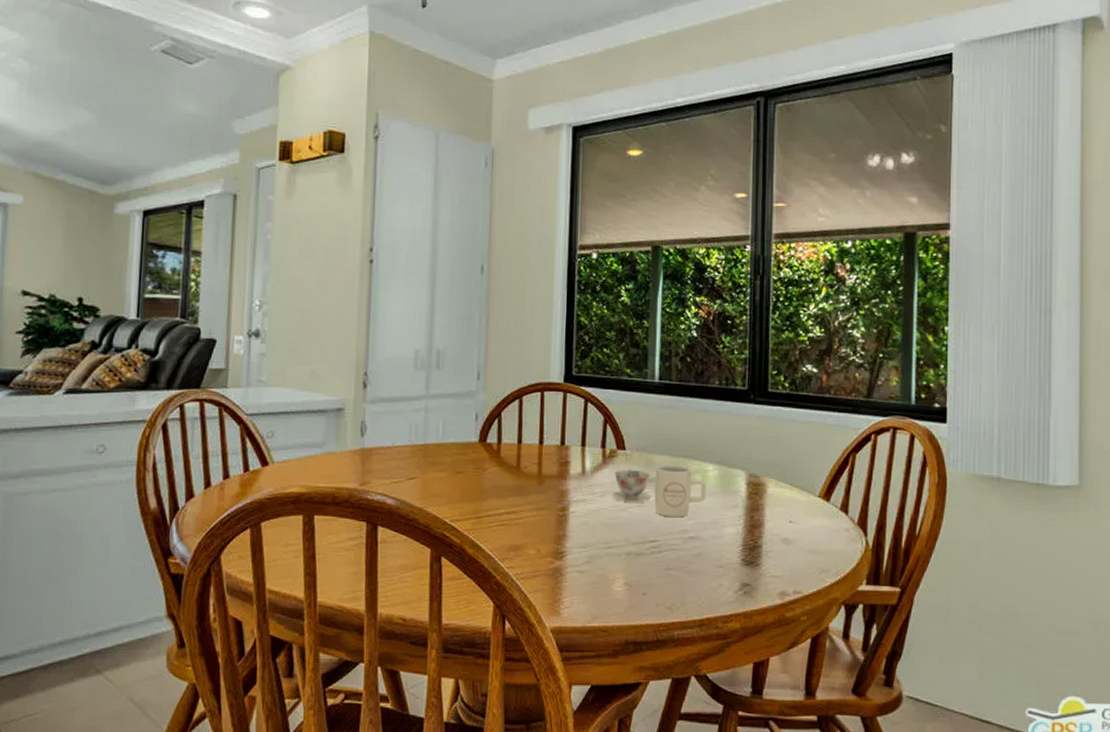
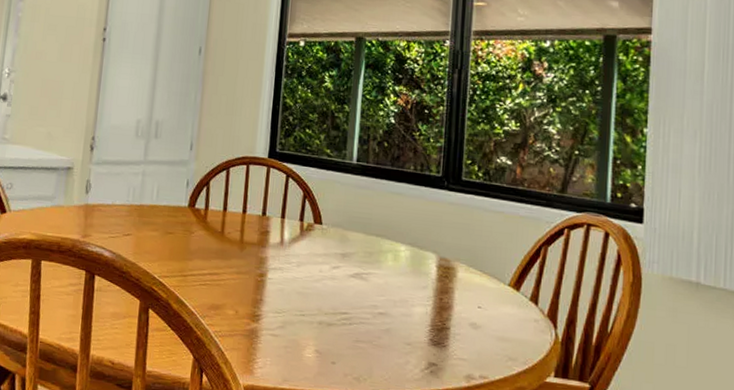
teacup: present [612,469,651,502] -> none [307,243,345,275]
mug: present [654,465,706,518] -> none [347,242,398,293]

